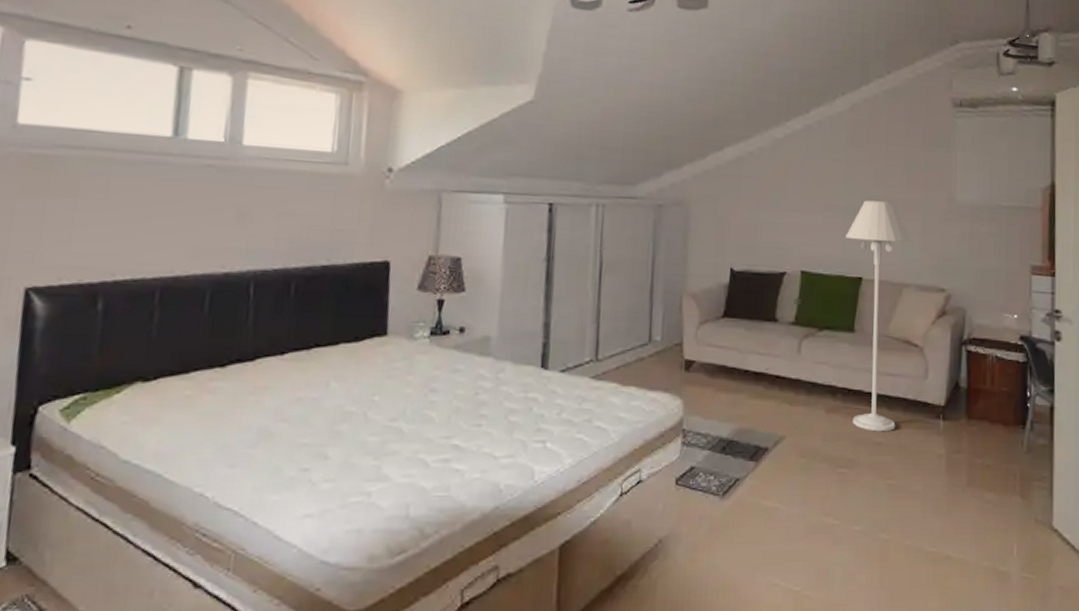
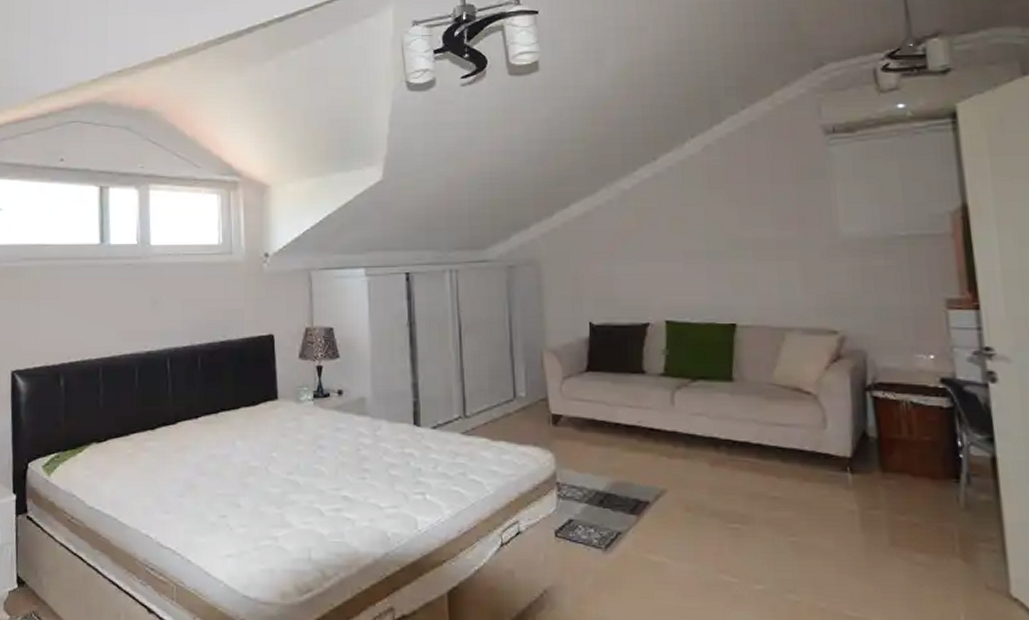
floor lamp: present [845,200,912,432] -> none [711,241,794,486]

